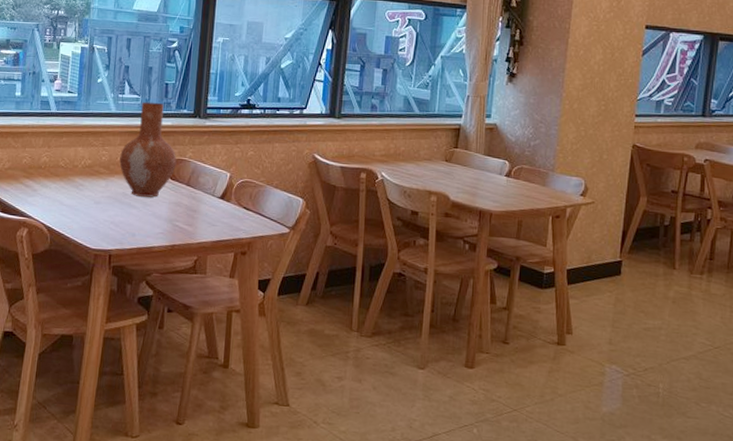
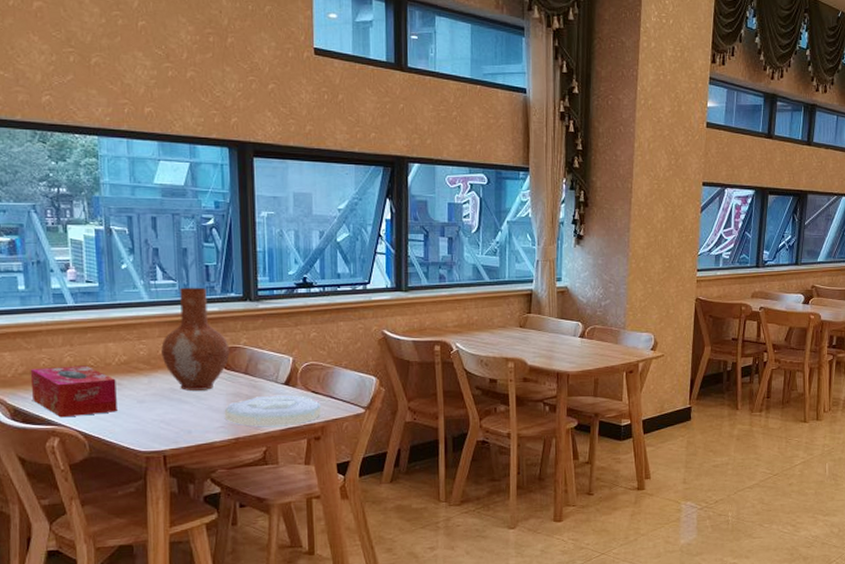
tissue box: none [12,165,80,211] -> present [30,365,117,418]
plate: none [164,207,251,238] -> present [224,394,322,426]

